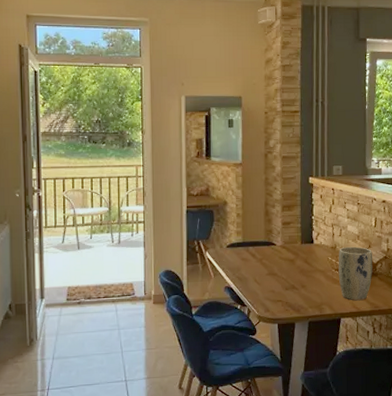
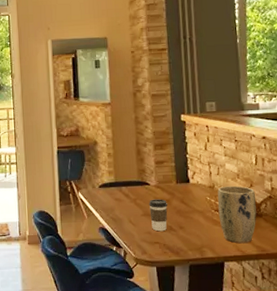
coffee cup: none [274,259,291,290] -> present [149,199,168,232]

